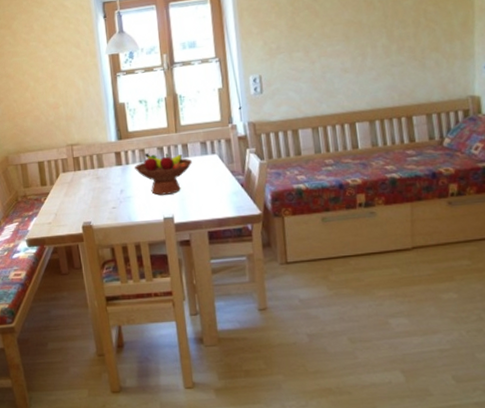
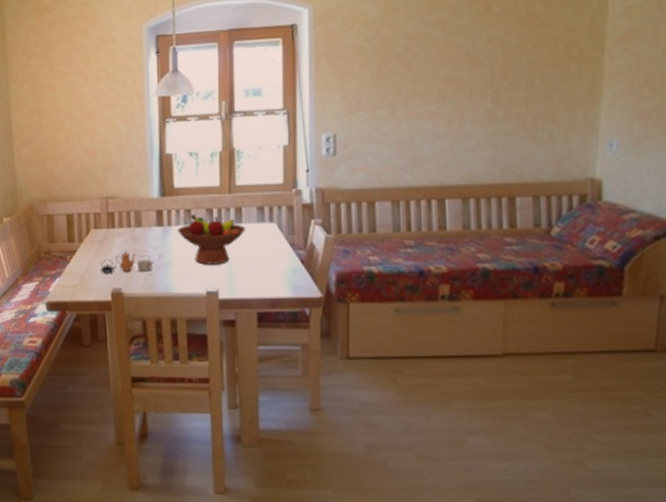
teapot: none [70,189,118,210] -> present [100,251,155,273]

